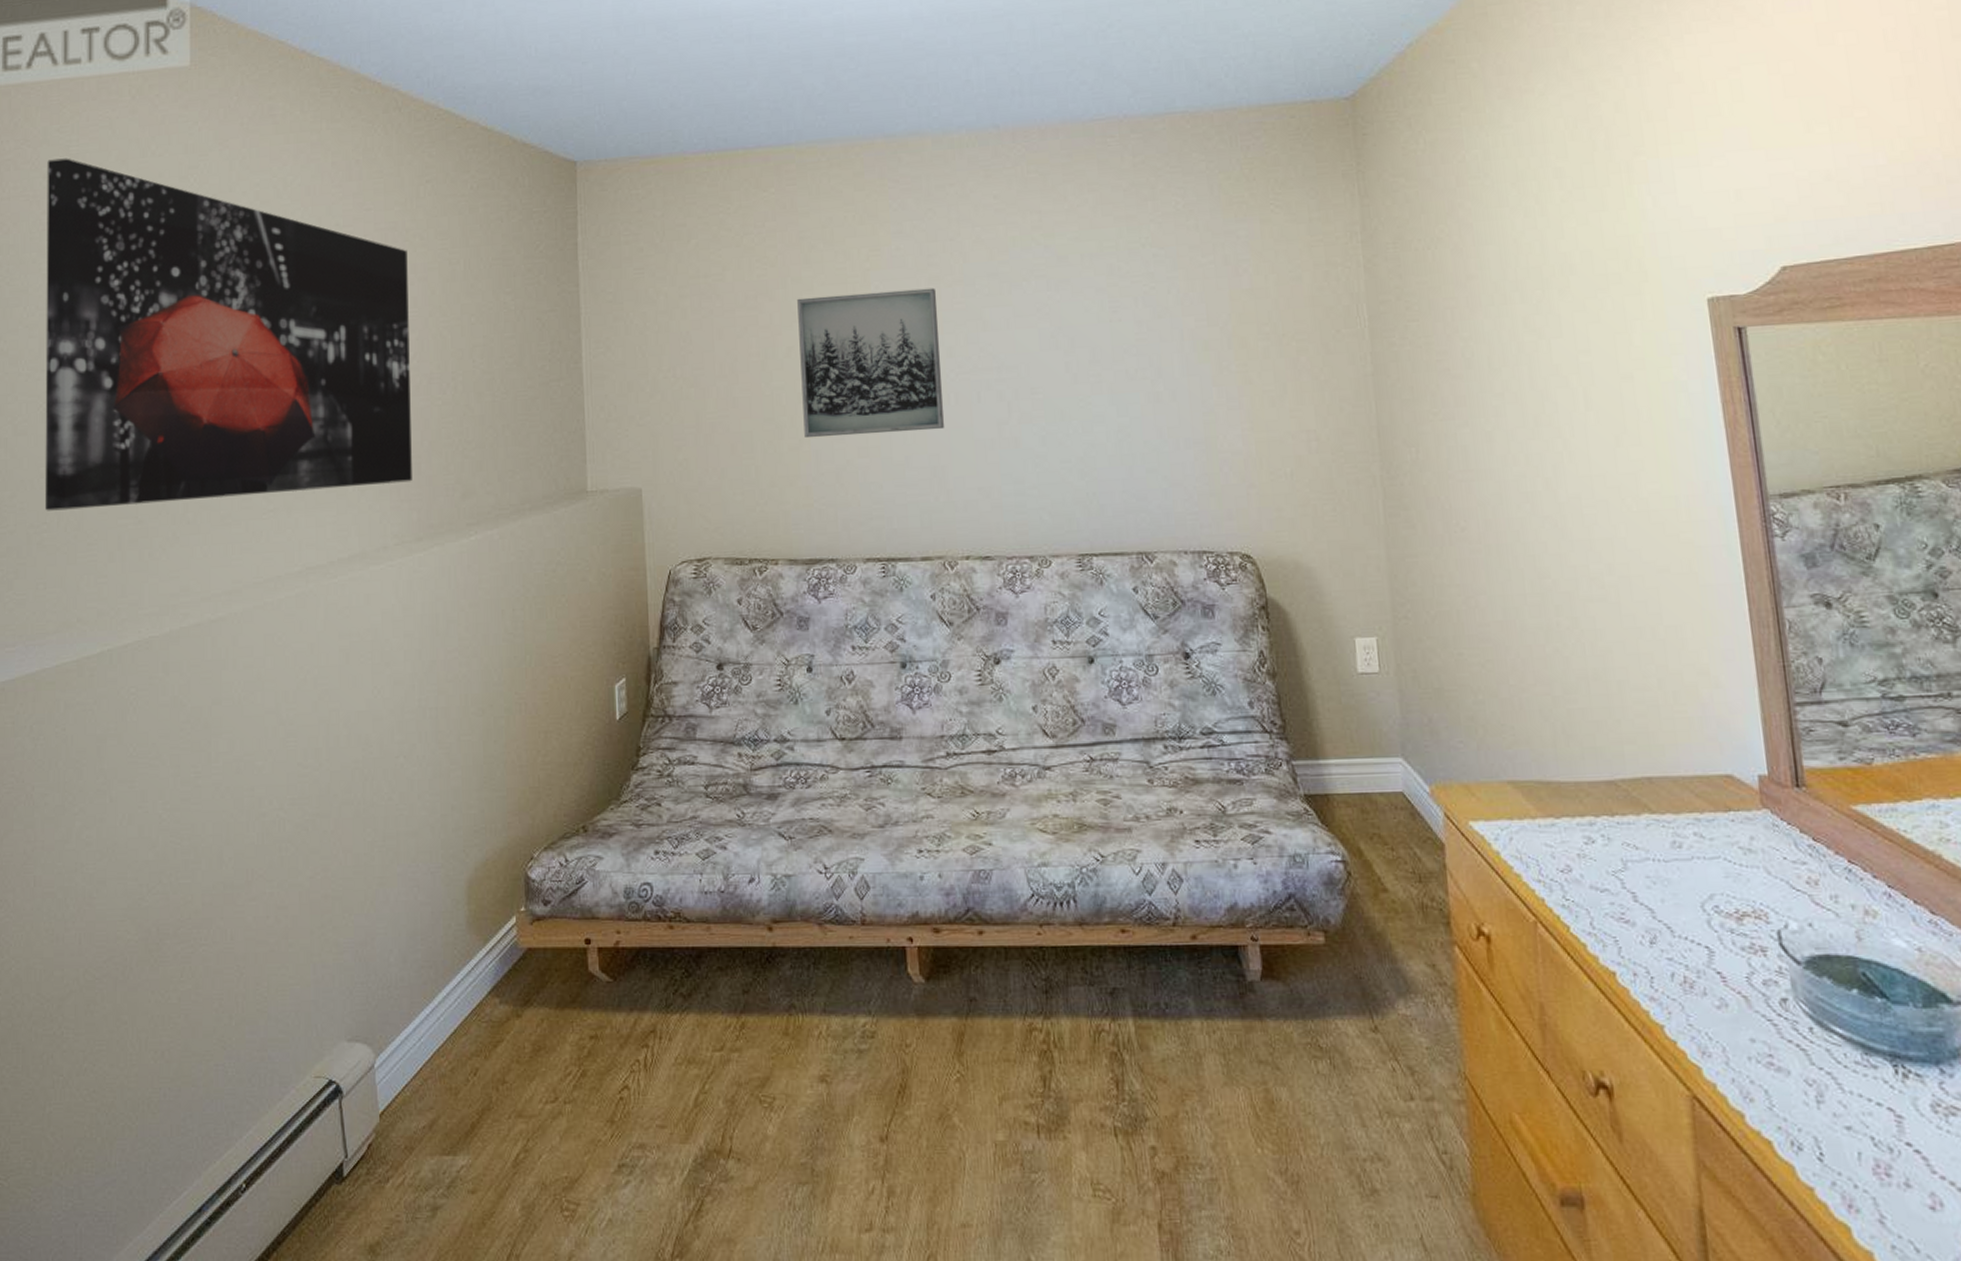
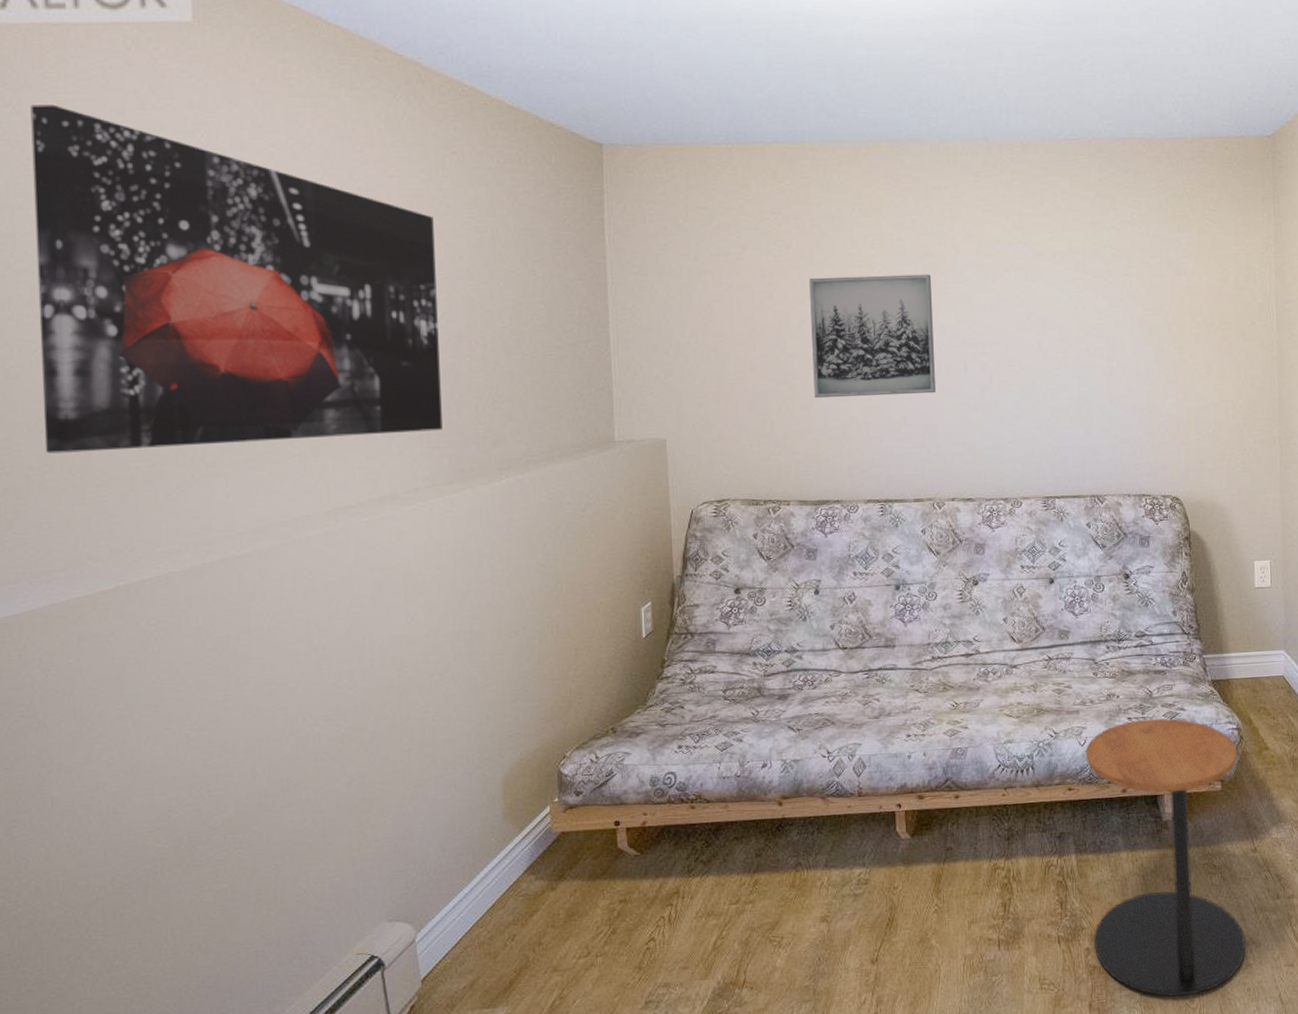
side table: none [1142,842,1370,1225] -> present [1086,718,1246,997]

